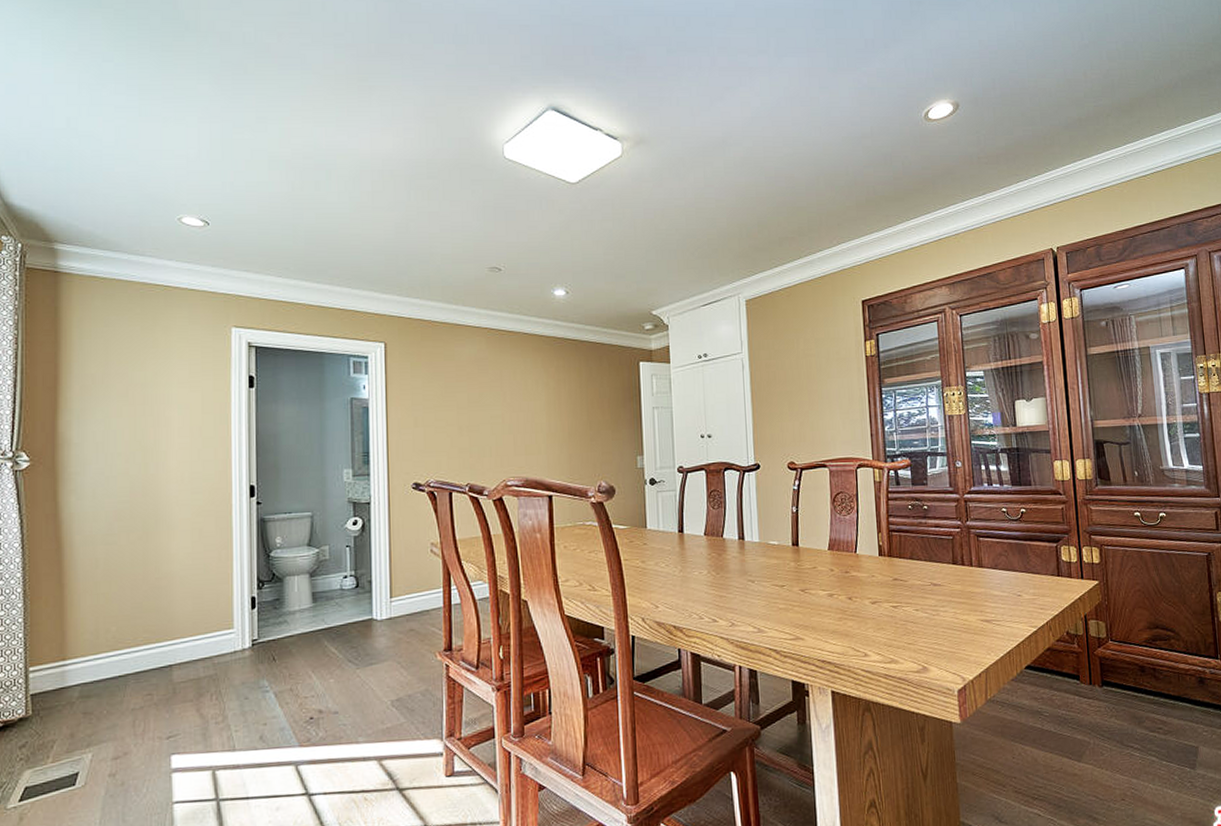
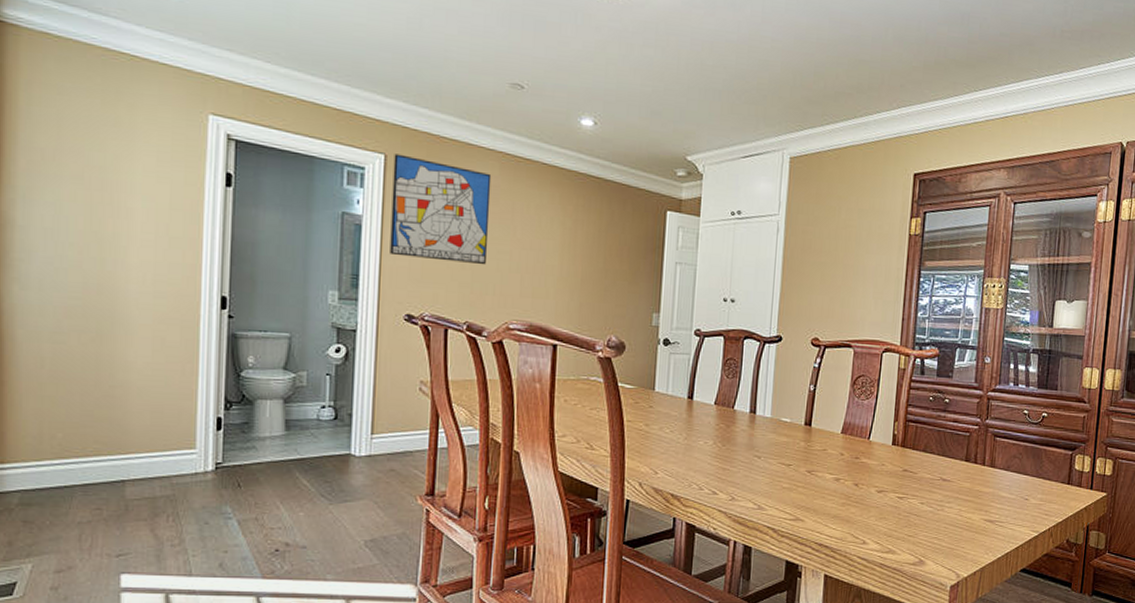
wall art: none [392,341,481,431] -> present [390,154,492,265]

